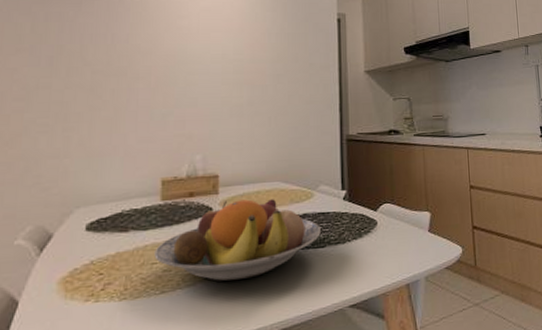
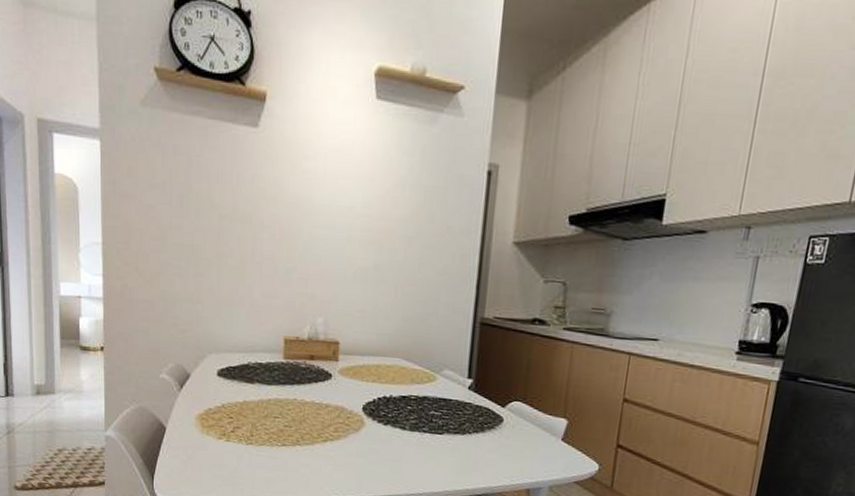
fruit bowl: present [154,199,321,281] -> none [277,369,440,449]

